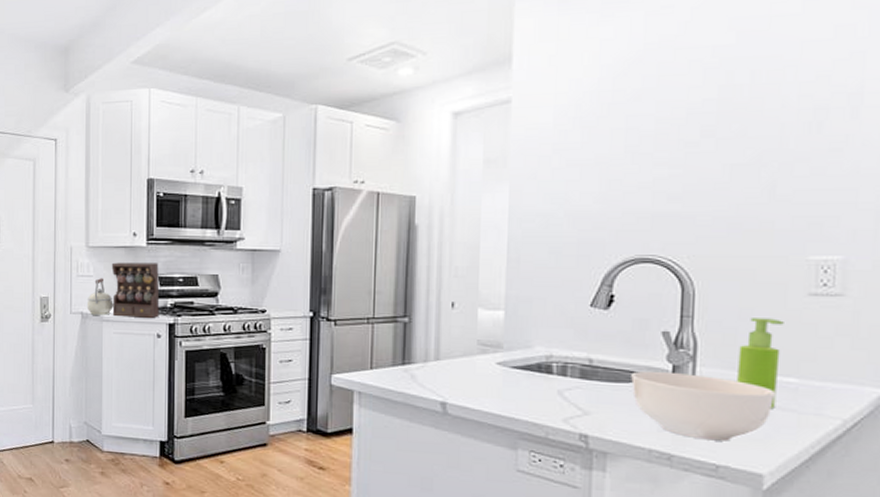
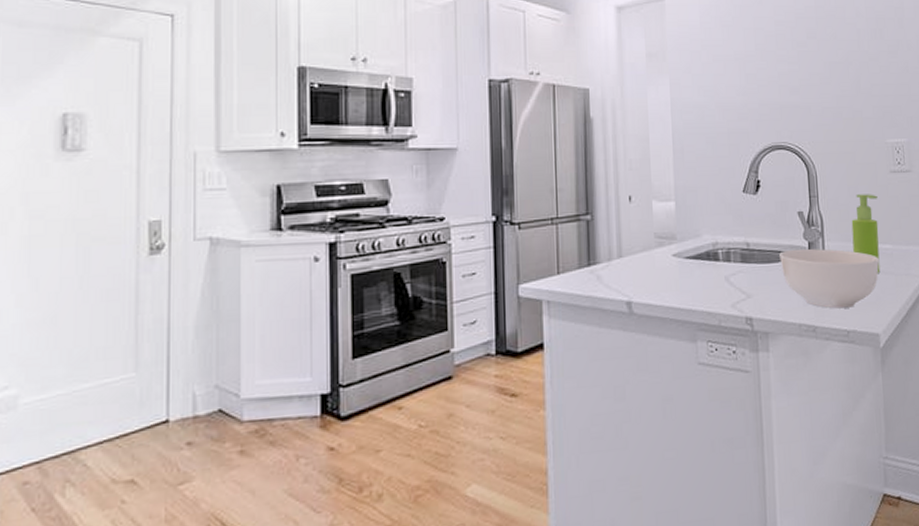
kettle: present [86,278,113,315] -> none [217,191,255,240]
spice rack: present [111,262,160,318] -> none [251,168,317,240]

